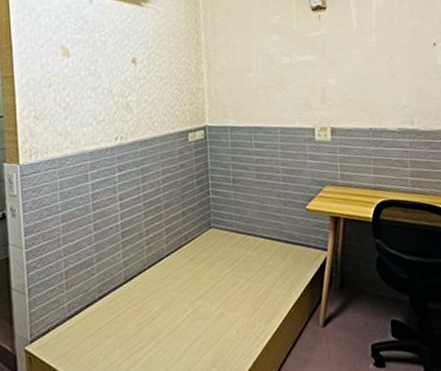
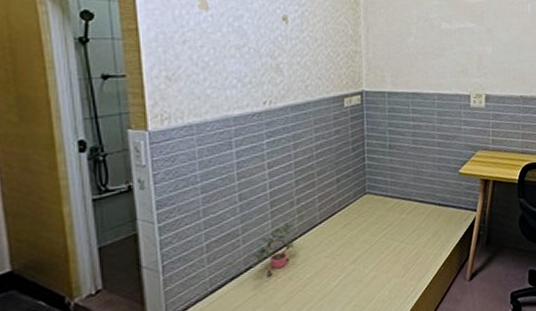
potted plant: none [105,253,145,306] -> present [251,222,295,277]

